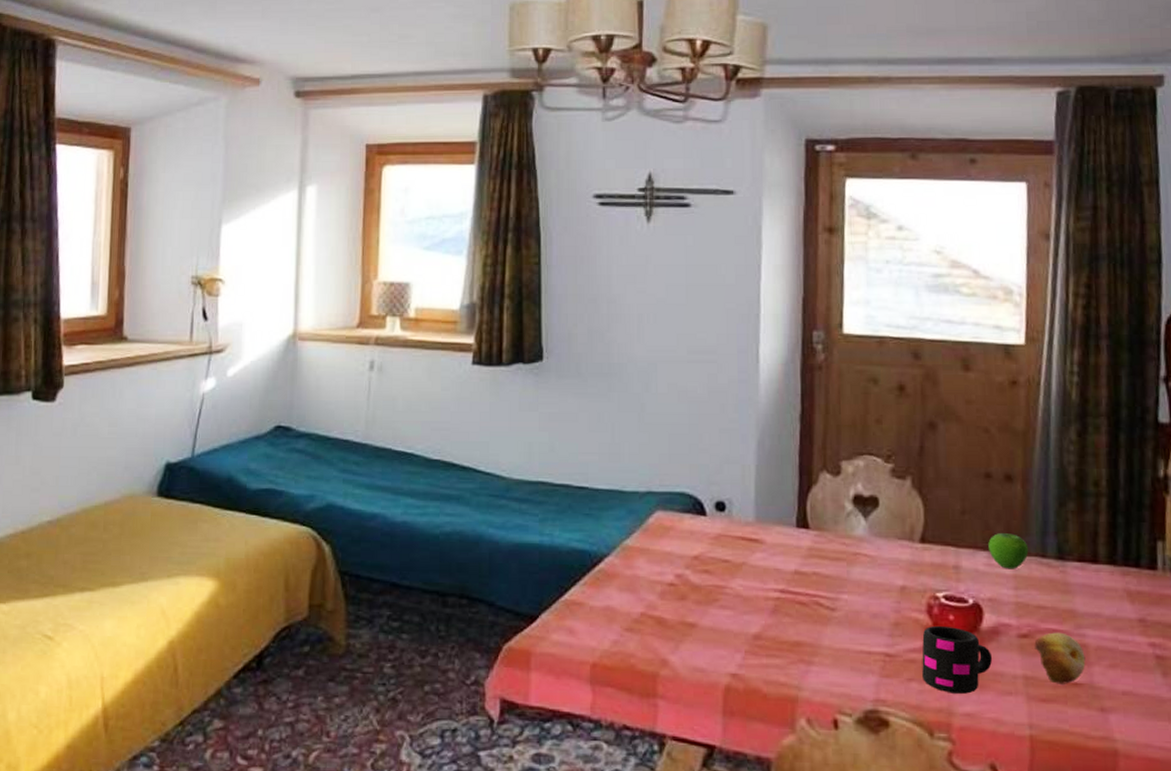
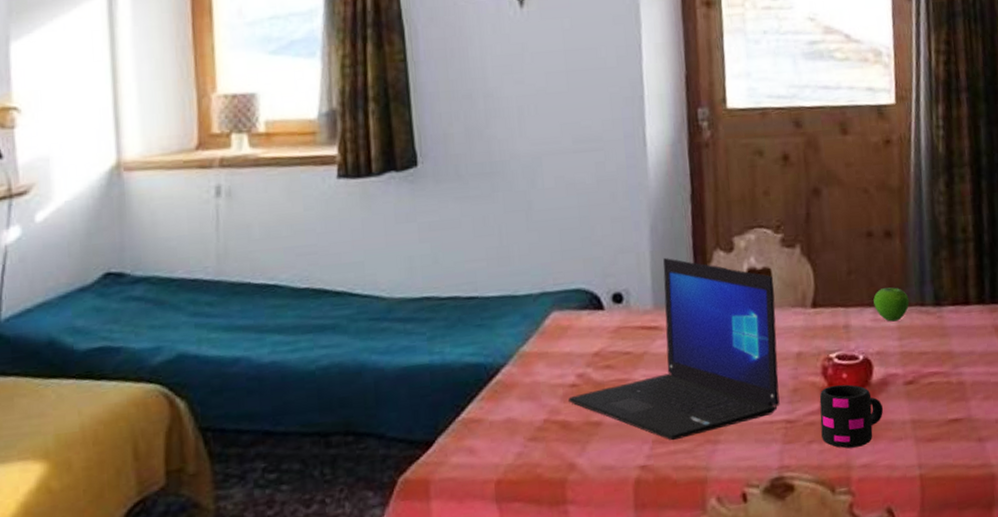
laptop: none [666,472,881,655] -> present [568,257,780,441]
fruit: present [1034,632,1086,684] -> none [919,374,964,423]

